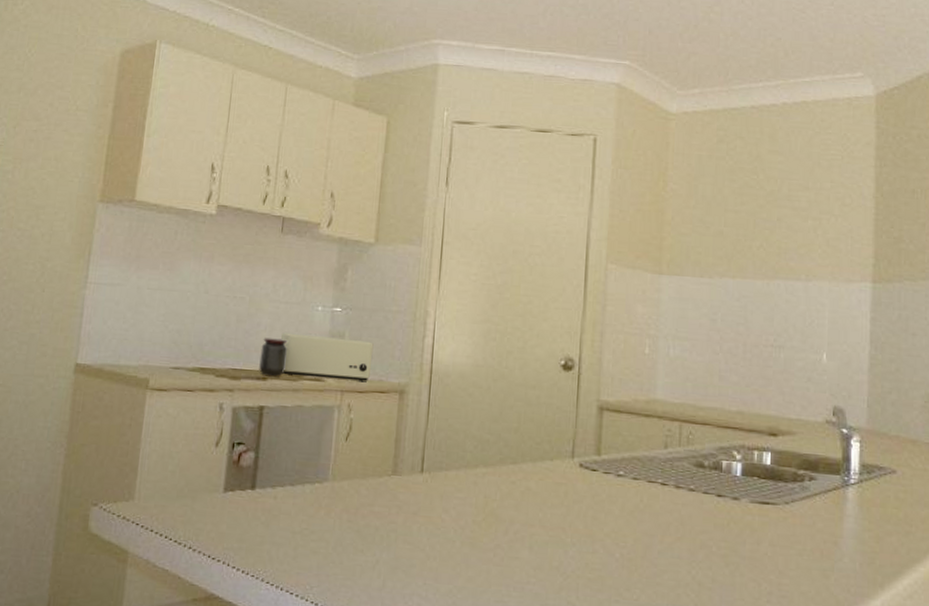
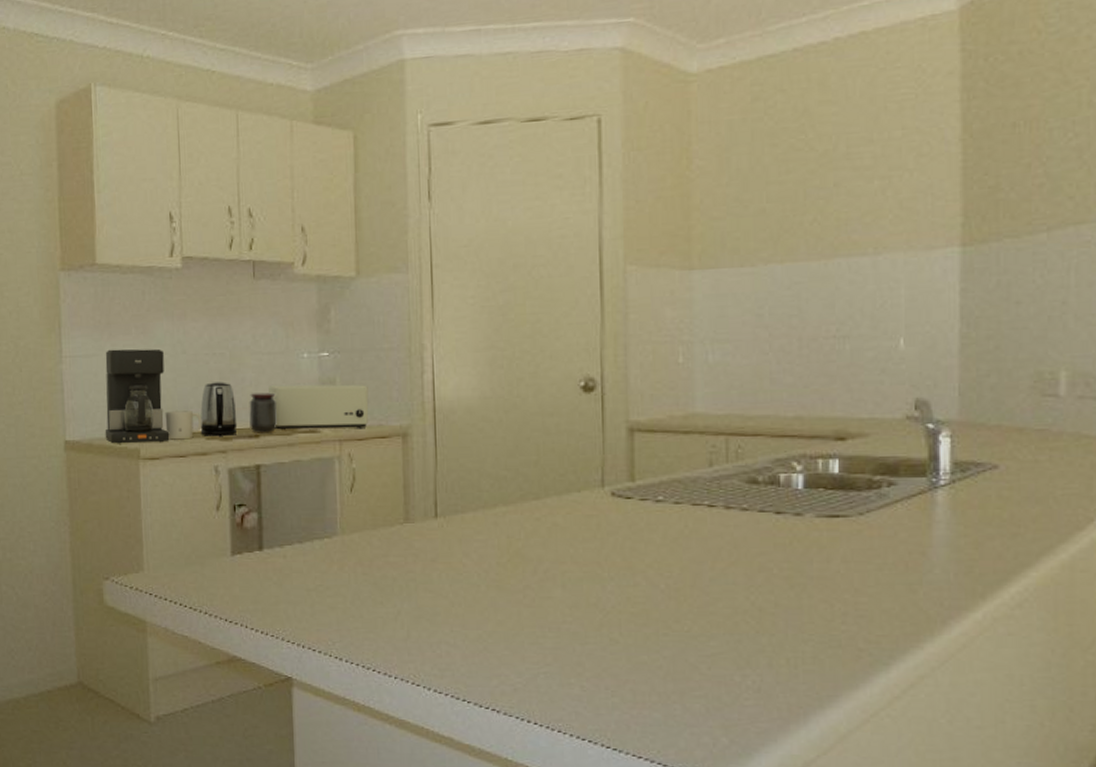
coffee maker: none [116,281,187,376] -> present [105,348,170,444]
mug: none [177,346,215,375] -> present [165,410,203,440]
kettle: none [210,323,249,376] -> present [200,382,238,436]

